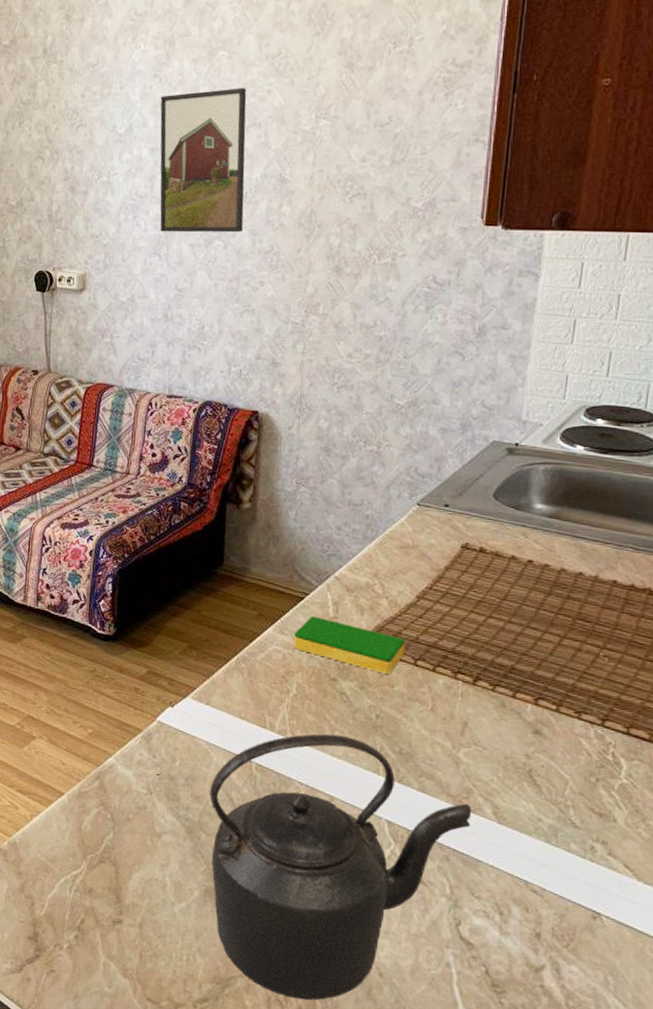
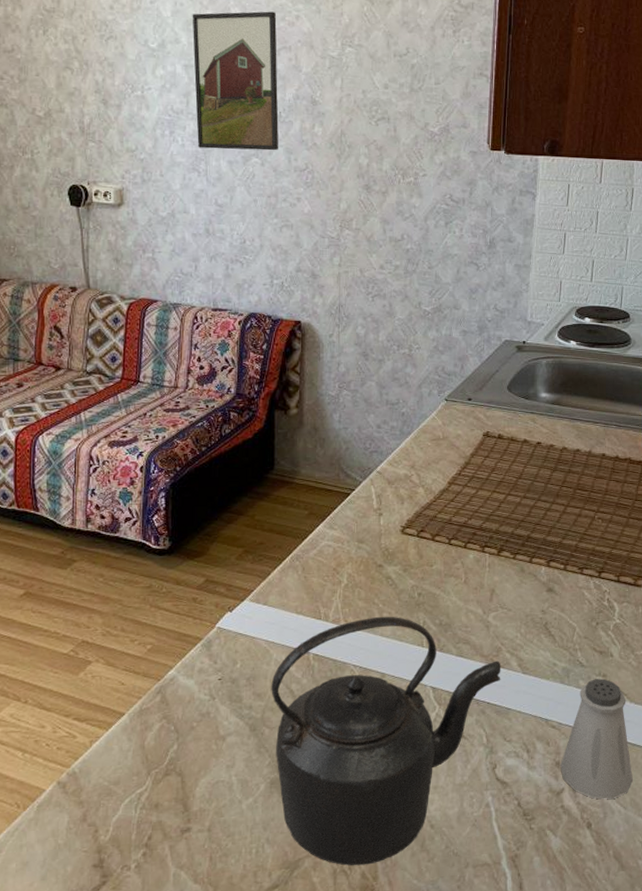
dish sponge: present [294,616,406,674] -> none [343,509,441,555]
saltshaker: none [541,844,637,992] -> present [560,678,633,800]

